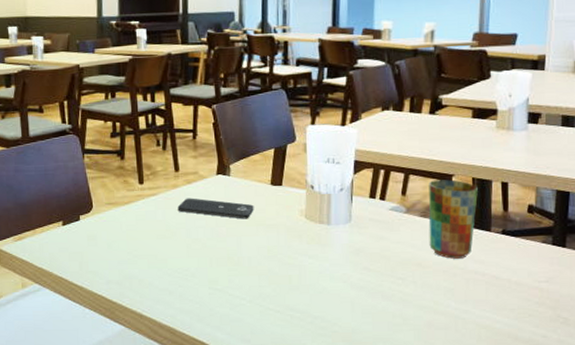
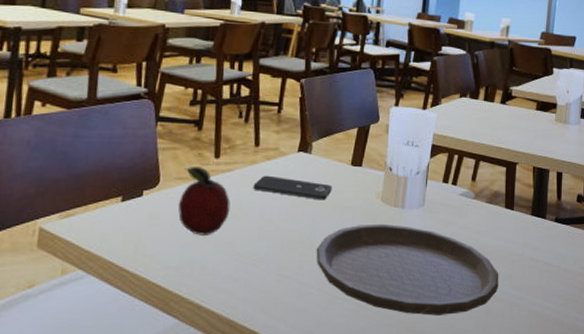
fruit: none [111,191,159,254] -> present [178,165,230,236]
plate: none [244,239,440,327] -> present [316,223,499,316]
cup: present [428,179,478,259] -> none [493,167,537,245]

